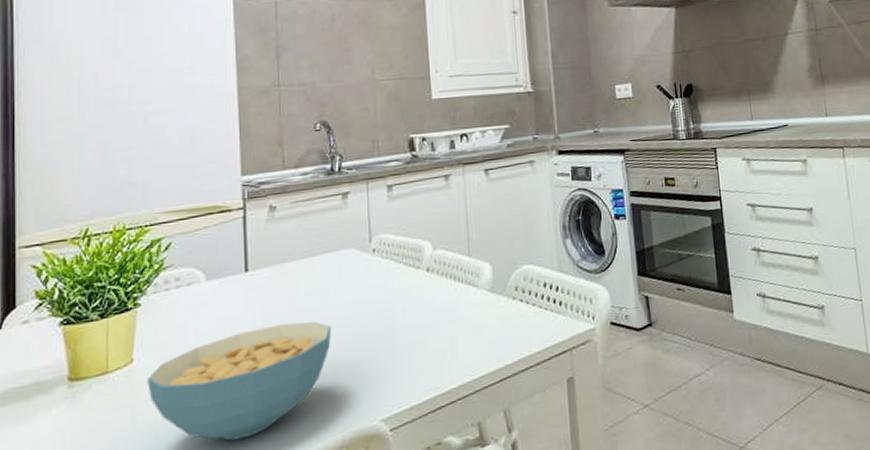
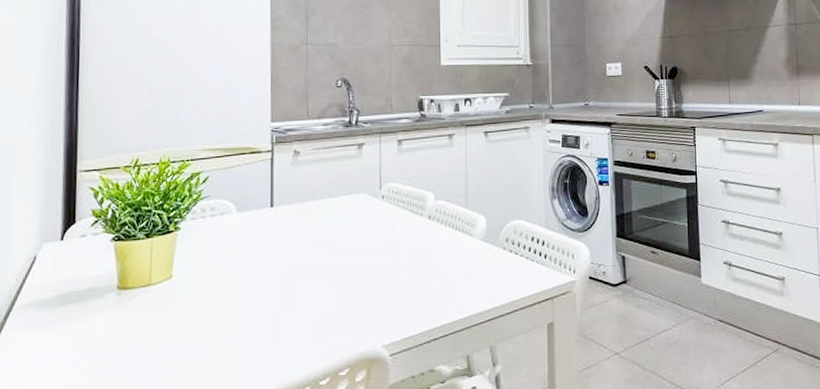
cereal bowl: present [147,321,332,441] -> none [183,254,344,352]

